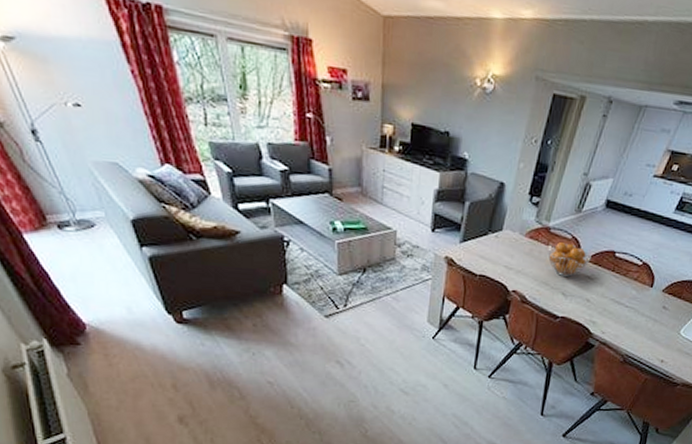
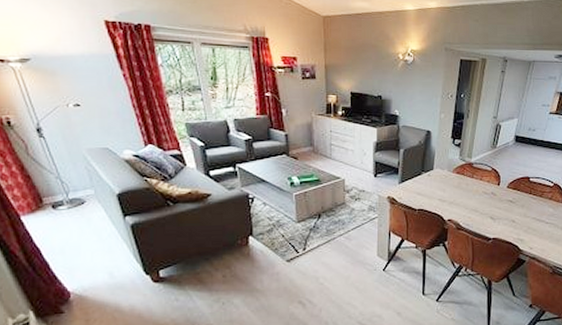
fruit basket: present [548,241,591,277] -> none [473,173,510,203]

